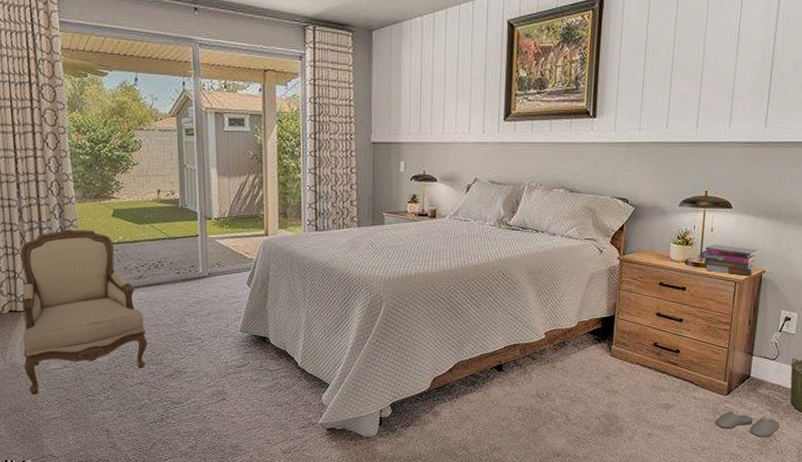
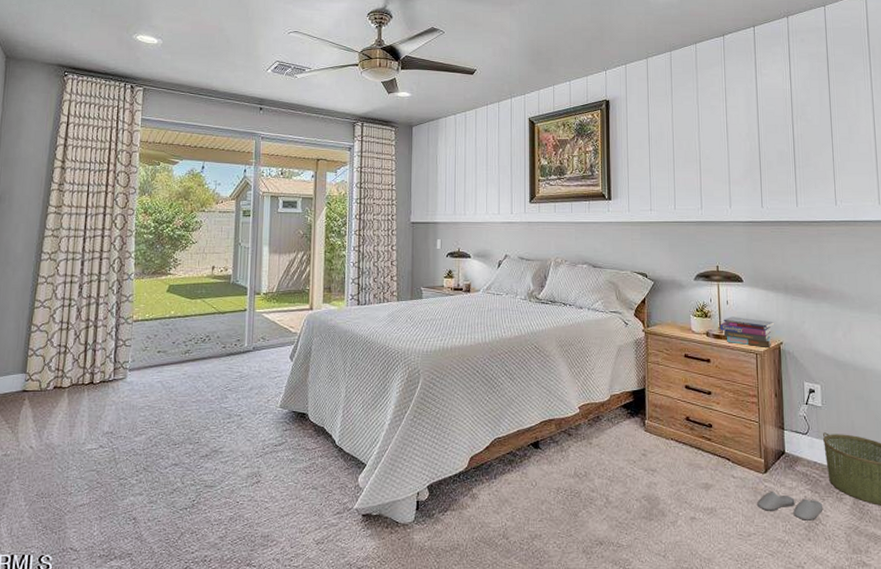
armchair: present [20,229,147,395] -> none [59,305,187,479]

